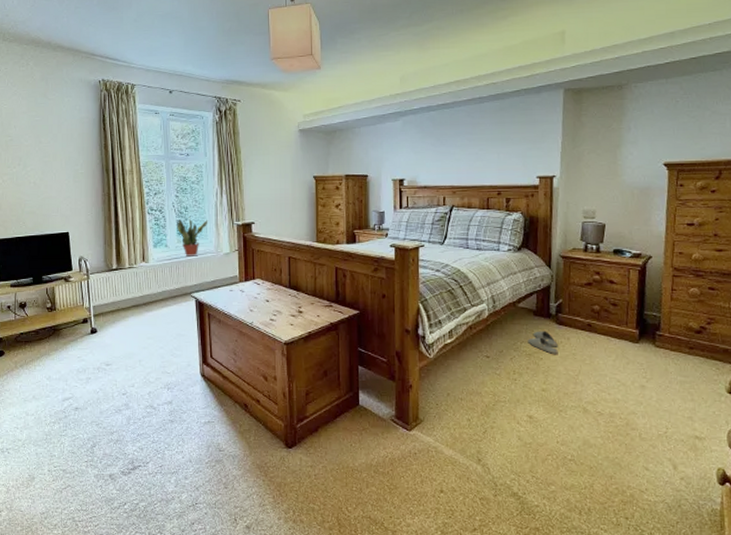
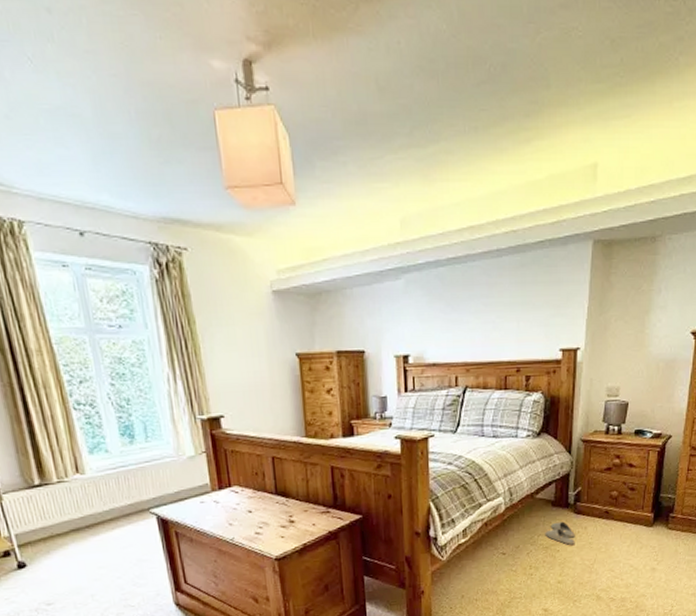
potted plant: present [177,217,208,257] -> none [117,412,162,464]

